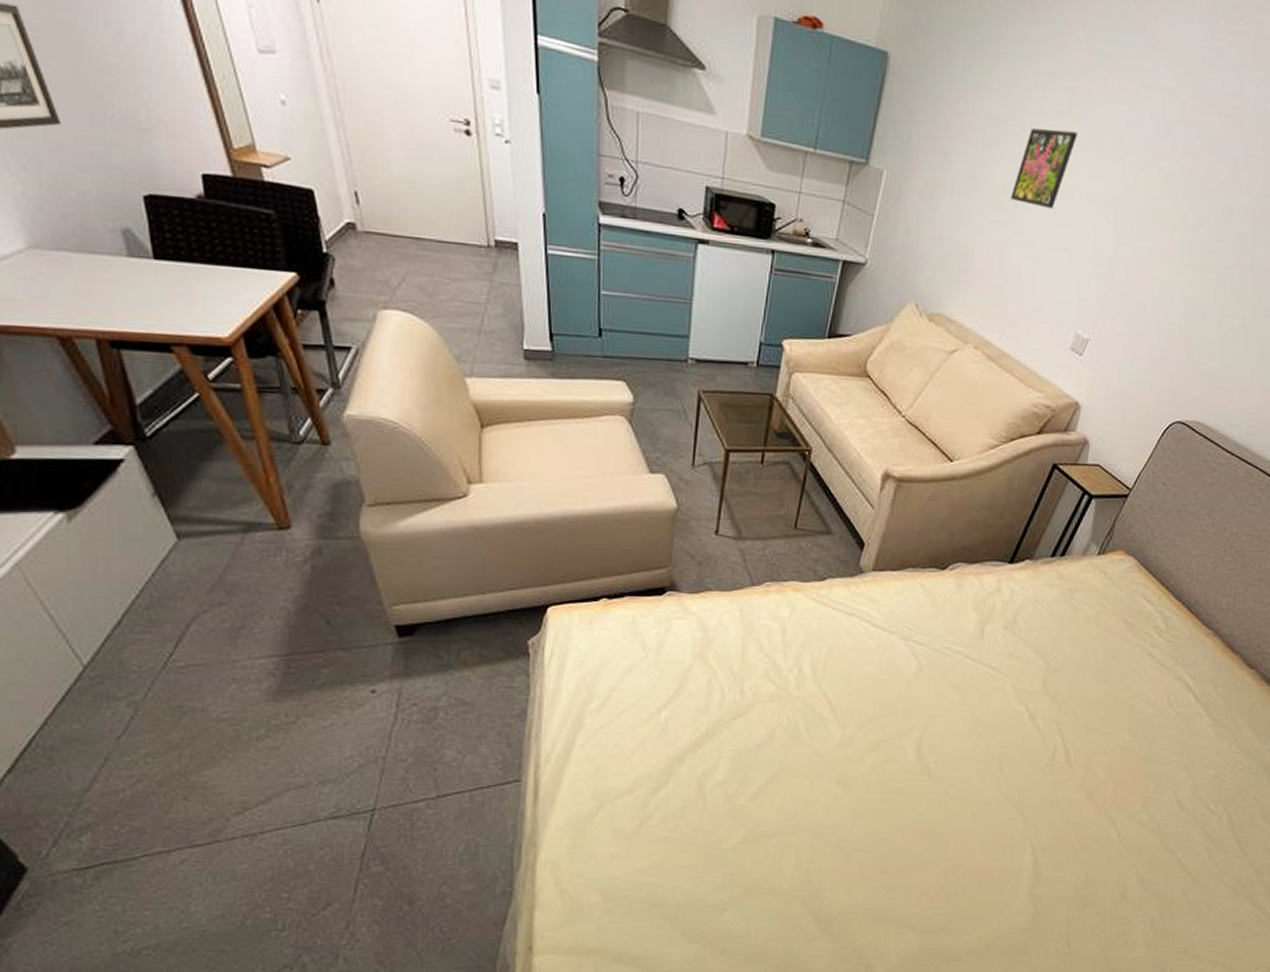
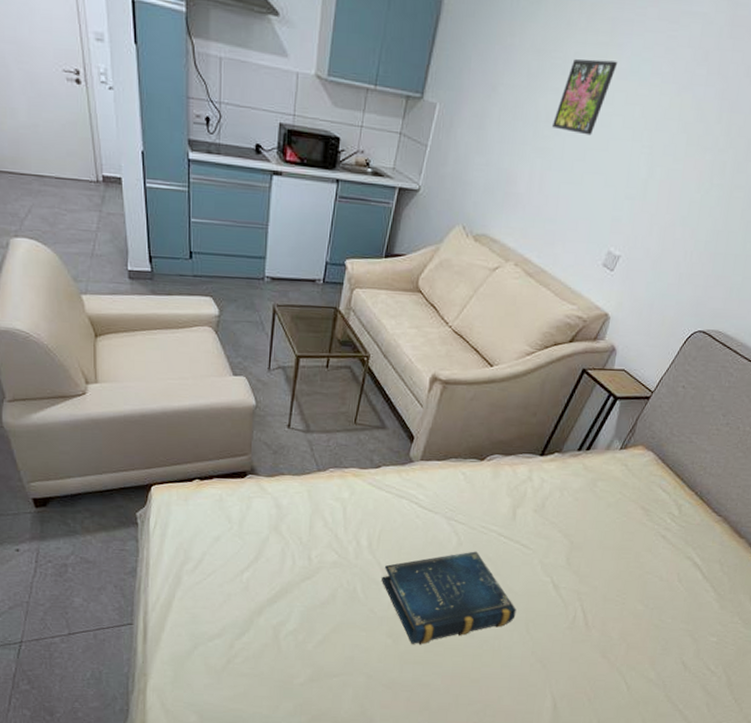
book: none [829,677,988,792] -> present [382,551,516,644]

